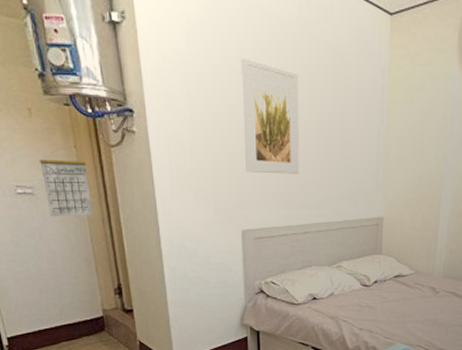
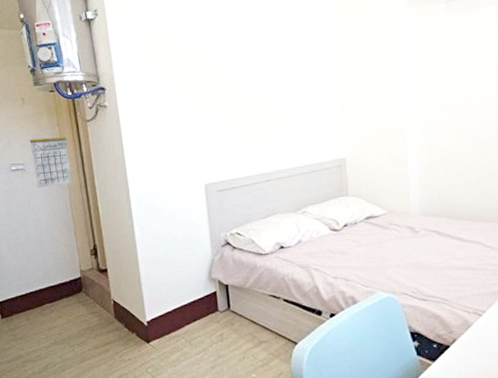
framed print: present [241,58,299,174] -> none [195,30,256,130]

